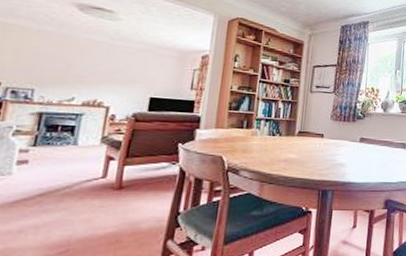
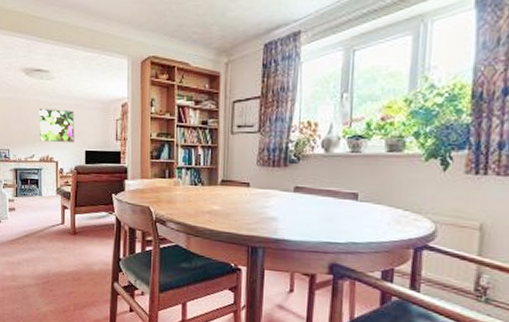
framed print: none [86,47,142,89] -> present [39,108,75,143]

